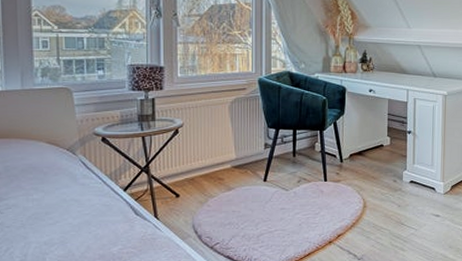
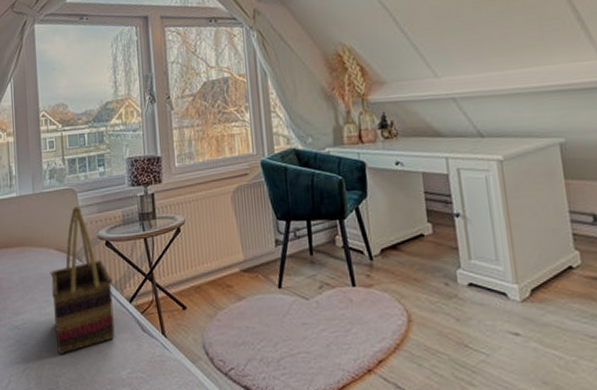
woven basket: none [39,105,107,235] -> present [50,206,115,354]

